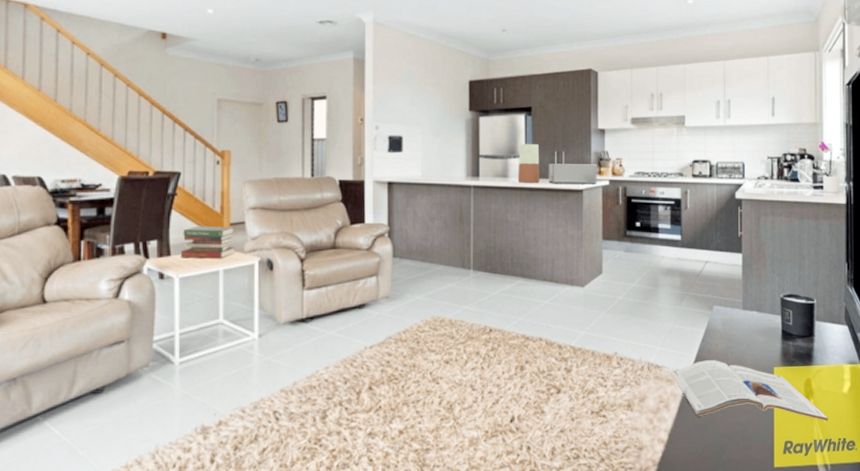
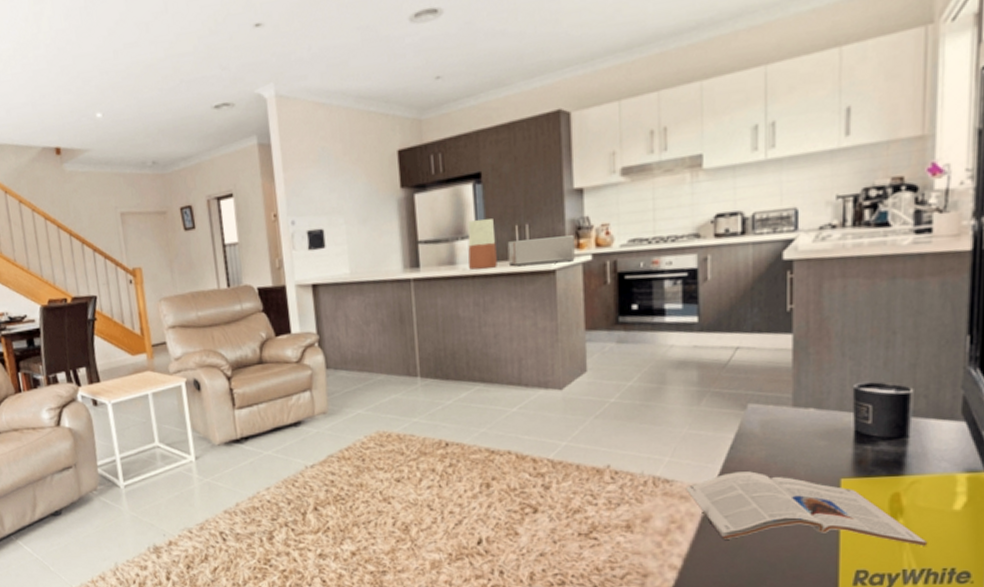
books: present [180,225,235,259] -> none [108,348,161,384]

